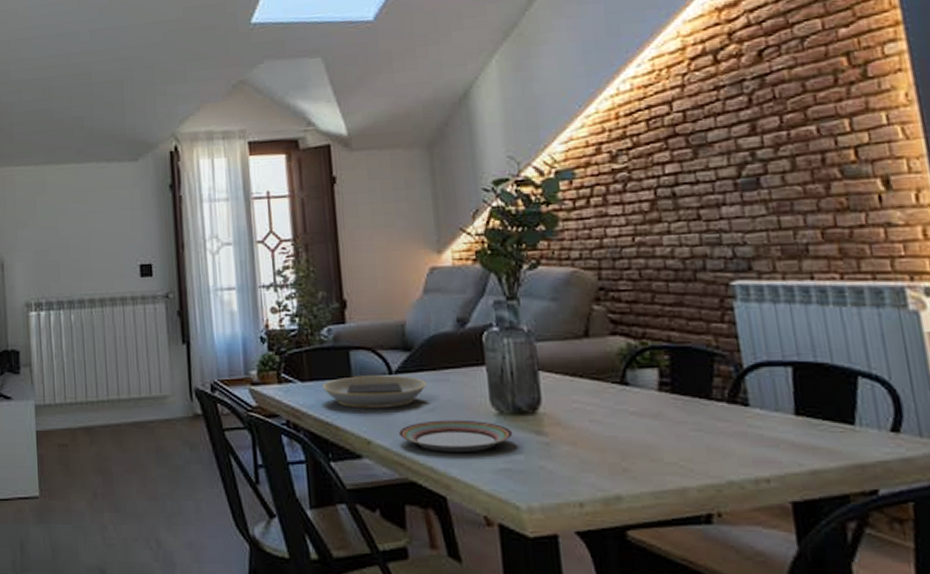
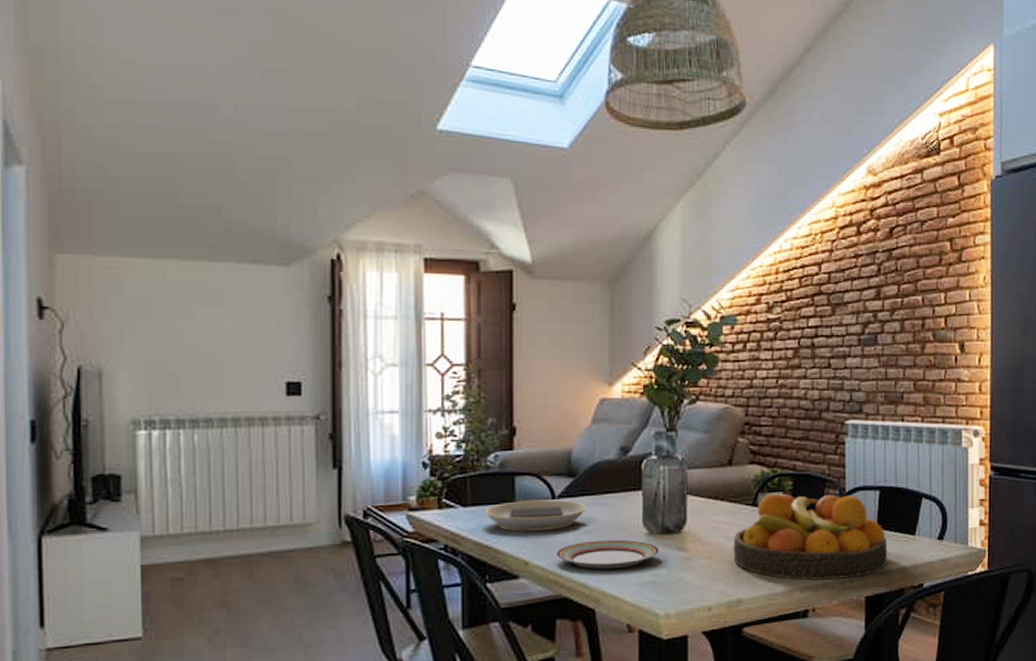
fruit bowl: none [601,369,817,477] -> present [733,493,888,581]

